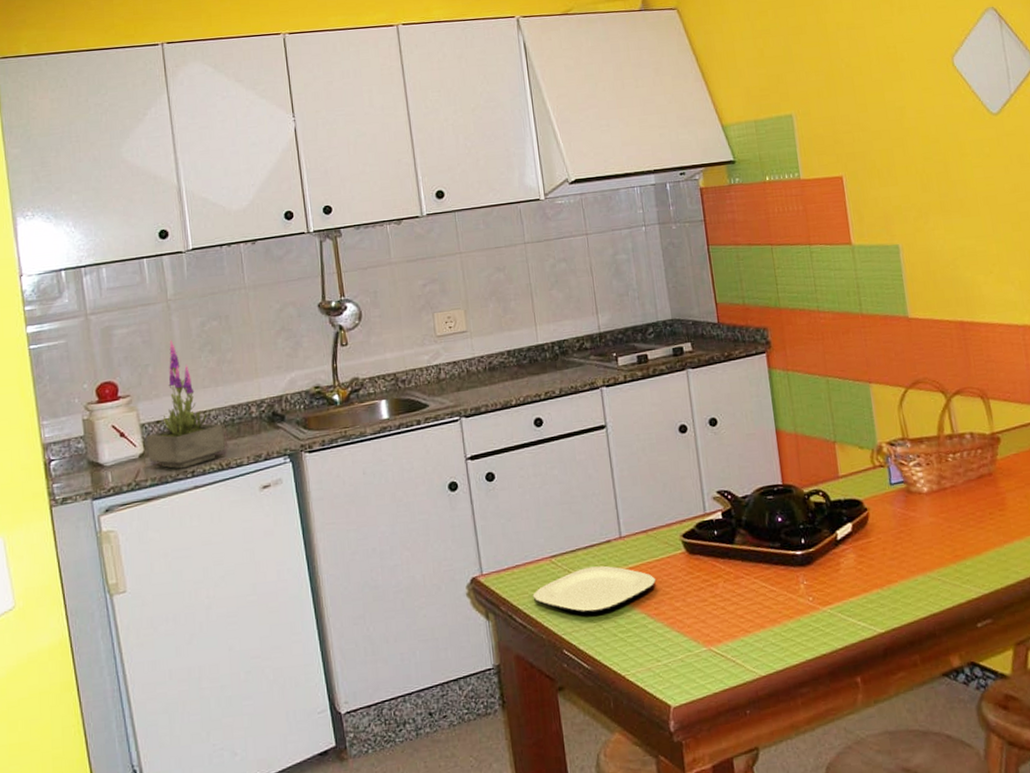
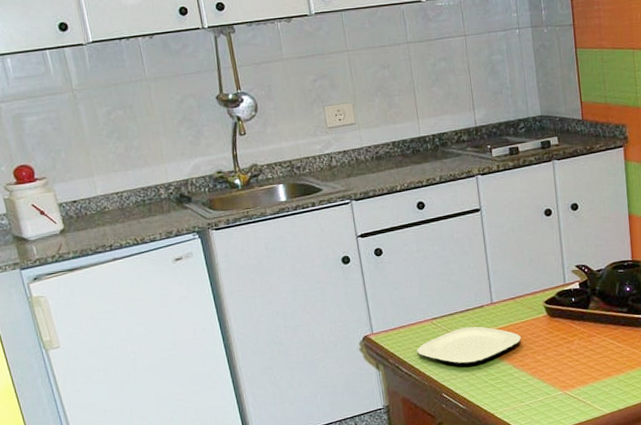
potted plant: present [147,340,226,469] -> none [65,127,139,243]

